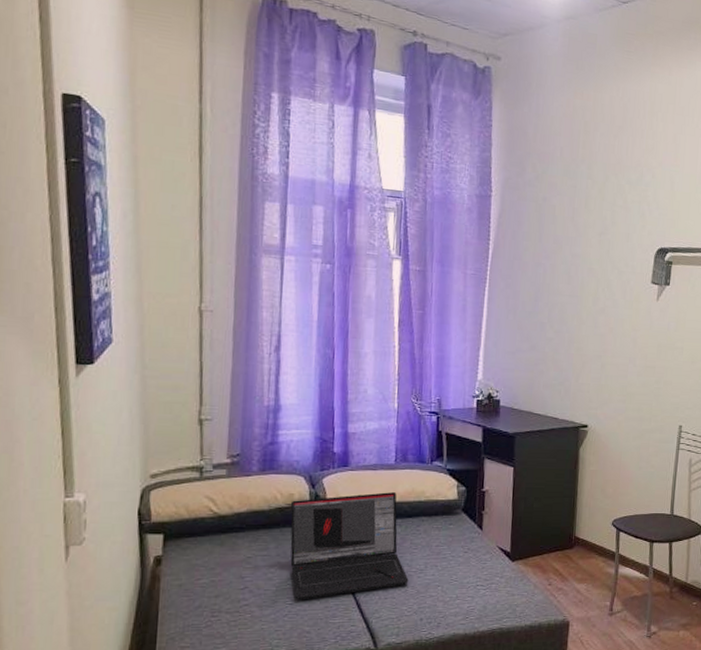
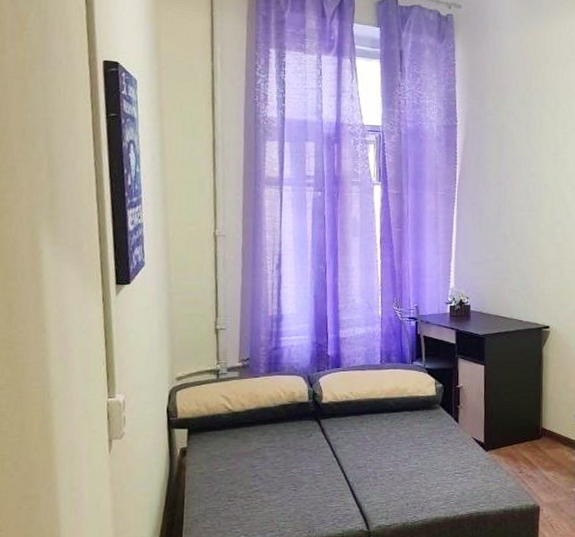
laptop: present [290,492,409,601] -> none [292,390,395,487]

